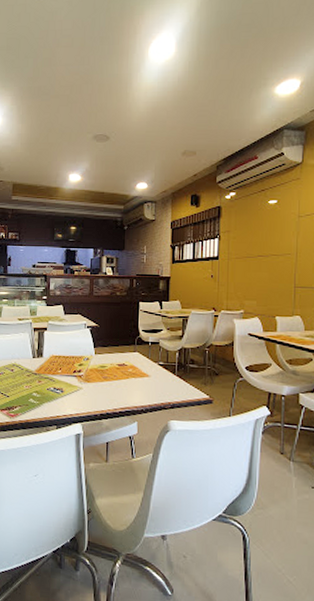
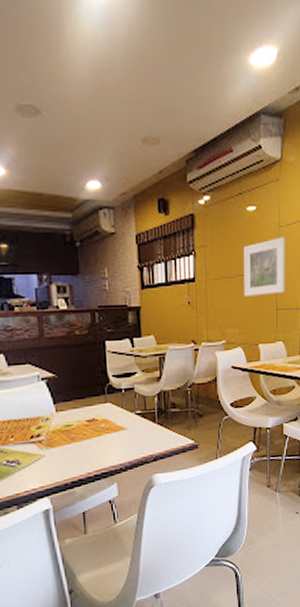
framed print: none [262,225,305,274] -> present [243,237,286,296]

